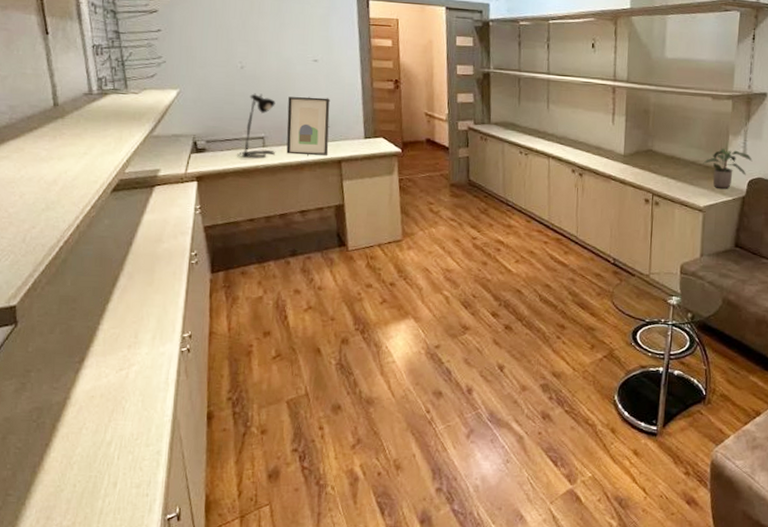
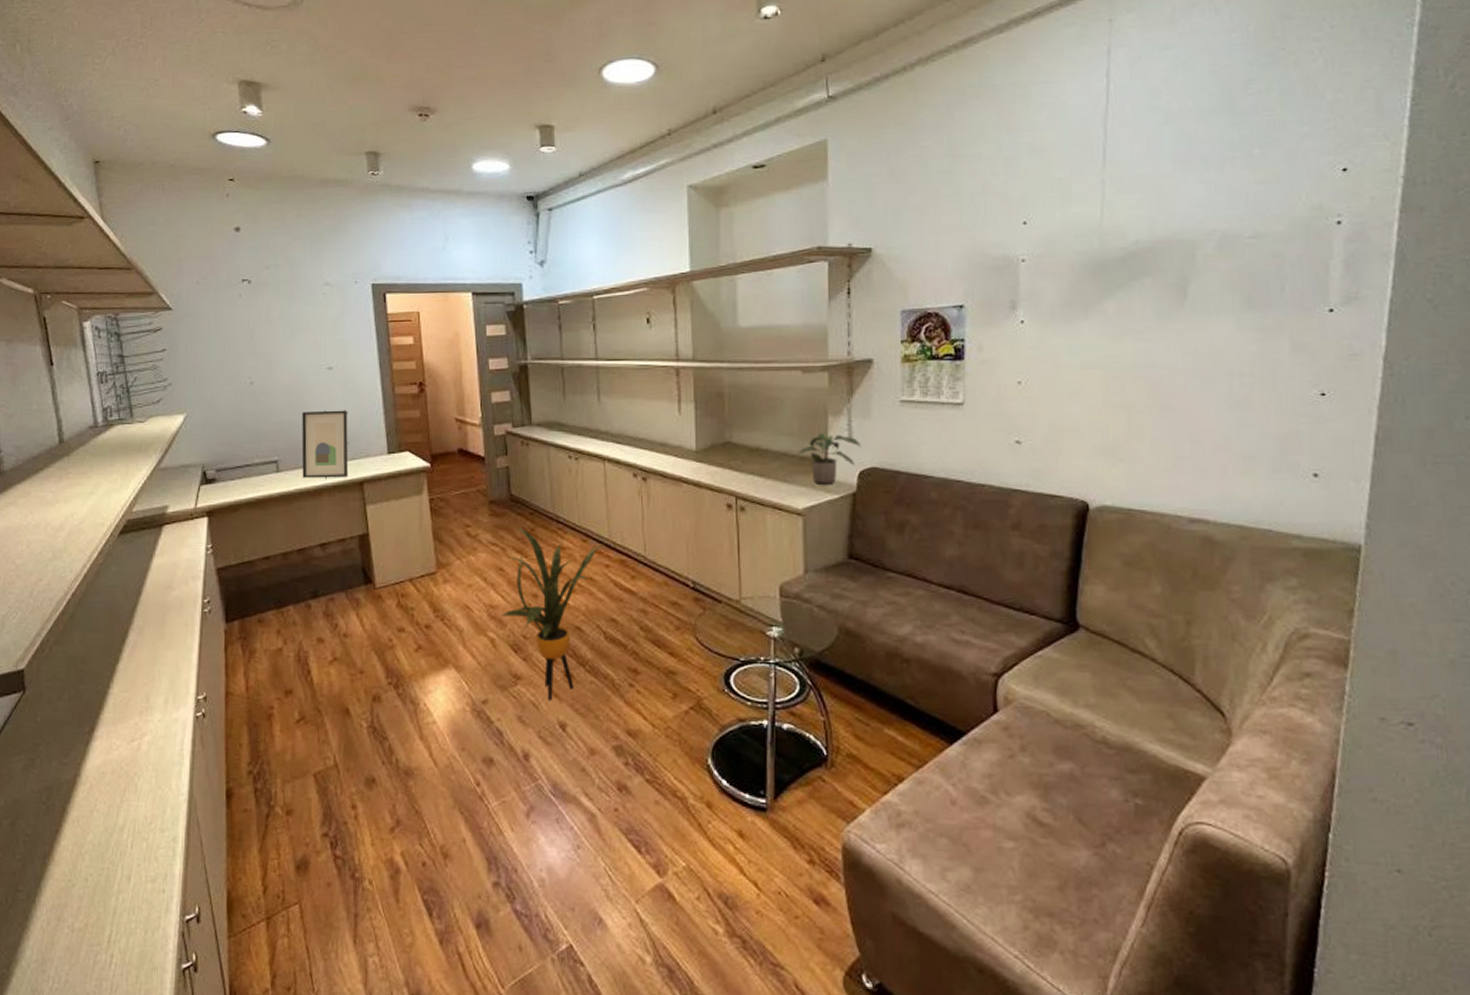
desk lamp: present [237,93,276,159] -> none [249,411,290,487]
house plant: none [456,206,545,347] -> present [502,526,604,700]

